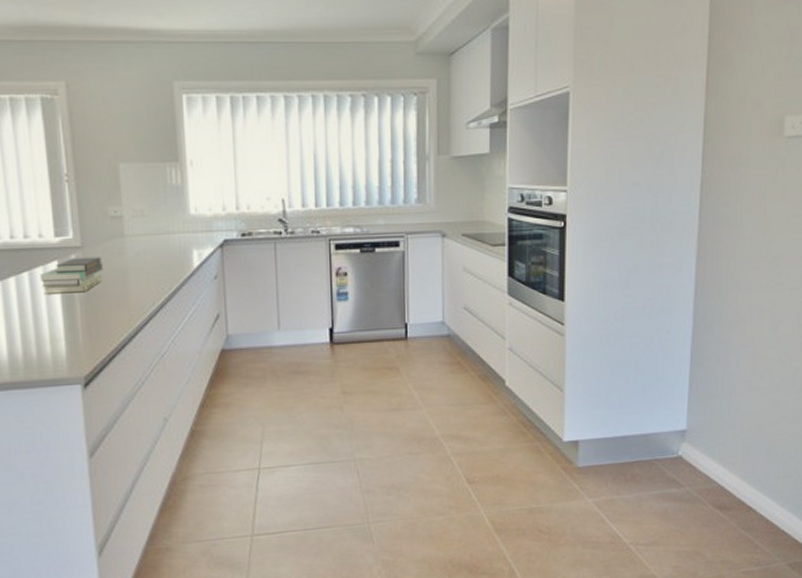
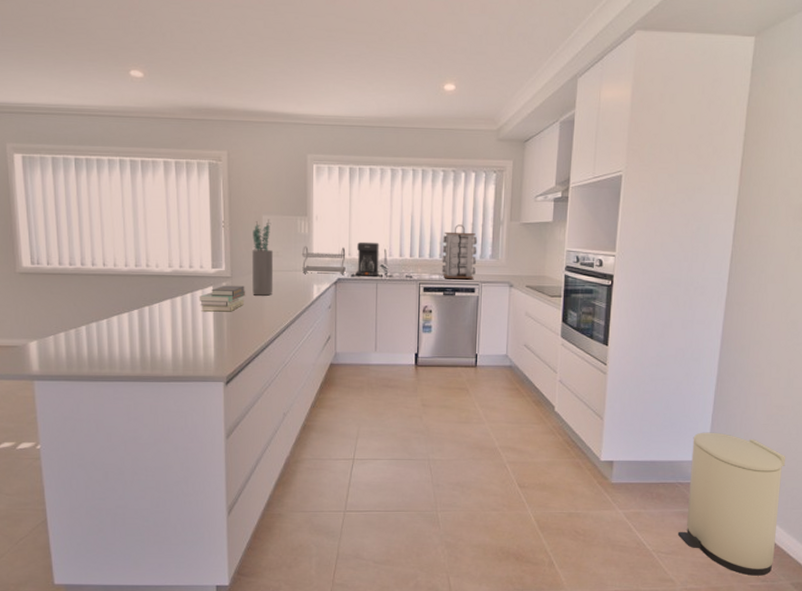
vase: none [107,168,140,269] -> present [251,219,274,296]
dish rack: none [174,199,234,236] -> present [301,245,346,275]
coffee maker: none [246,190,277,235] -> present [355,241,379,276]
spice rack: none [355,162,400,232] -> present [441,224,478,280]
pedal bin: none [657,395,775,561] -> present [677,432,786,576]

